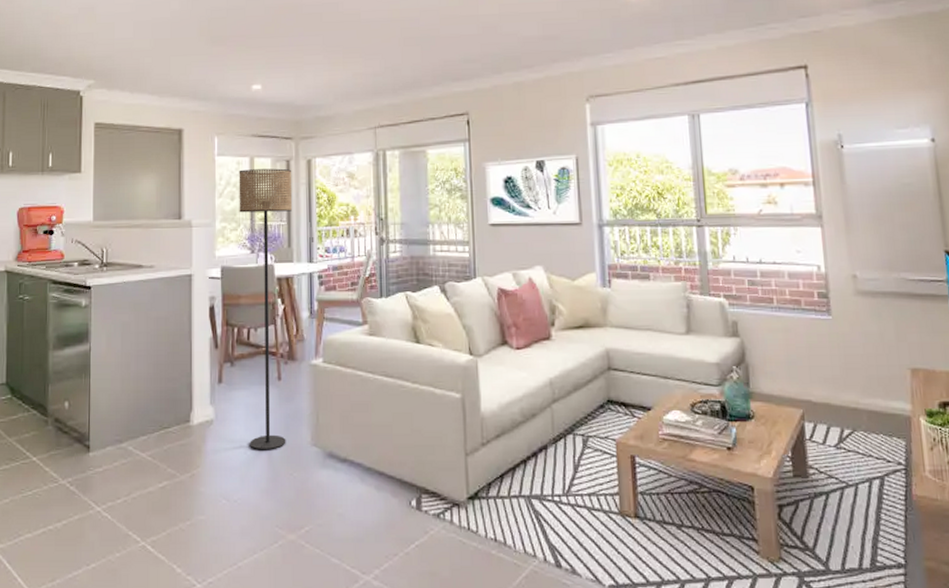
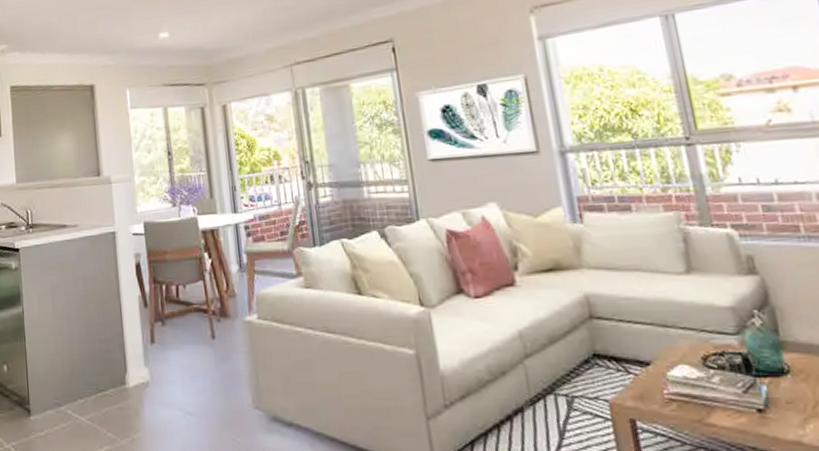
floor lamp: present [239,168,292,450] -> none [153,116,226,414]

